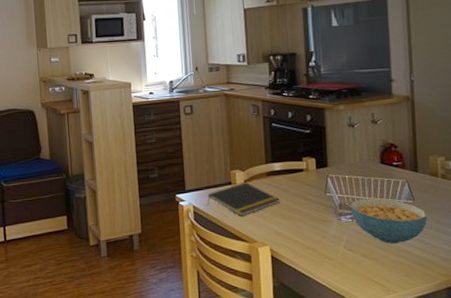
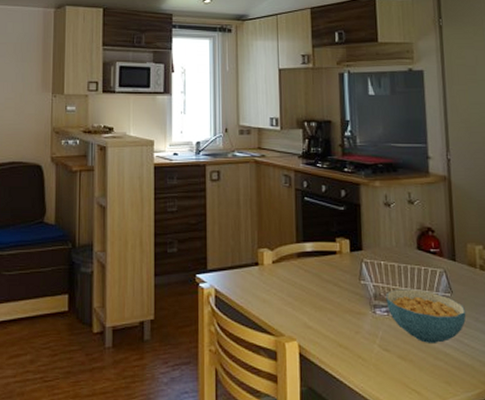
notepad: present [207,182,280,217] -> none [231,264,311,304]

